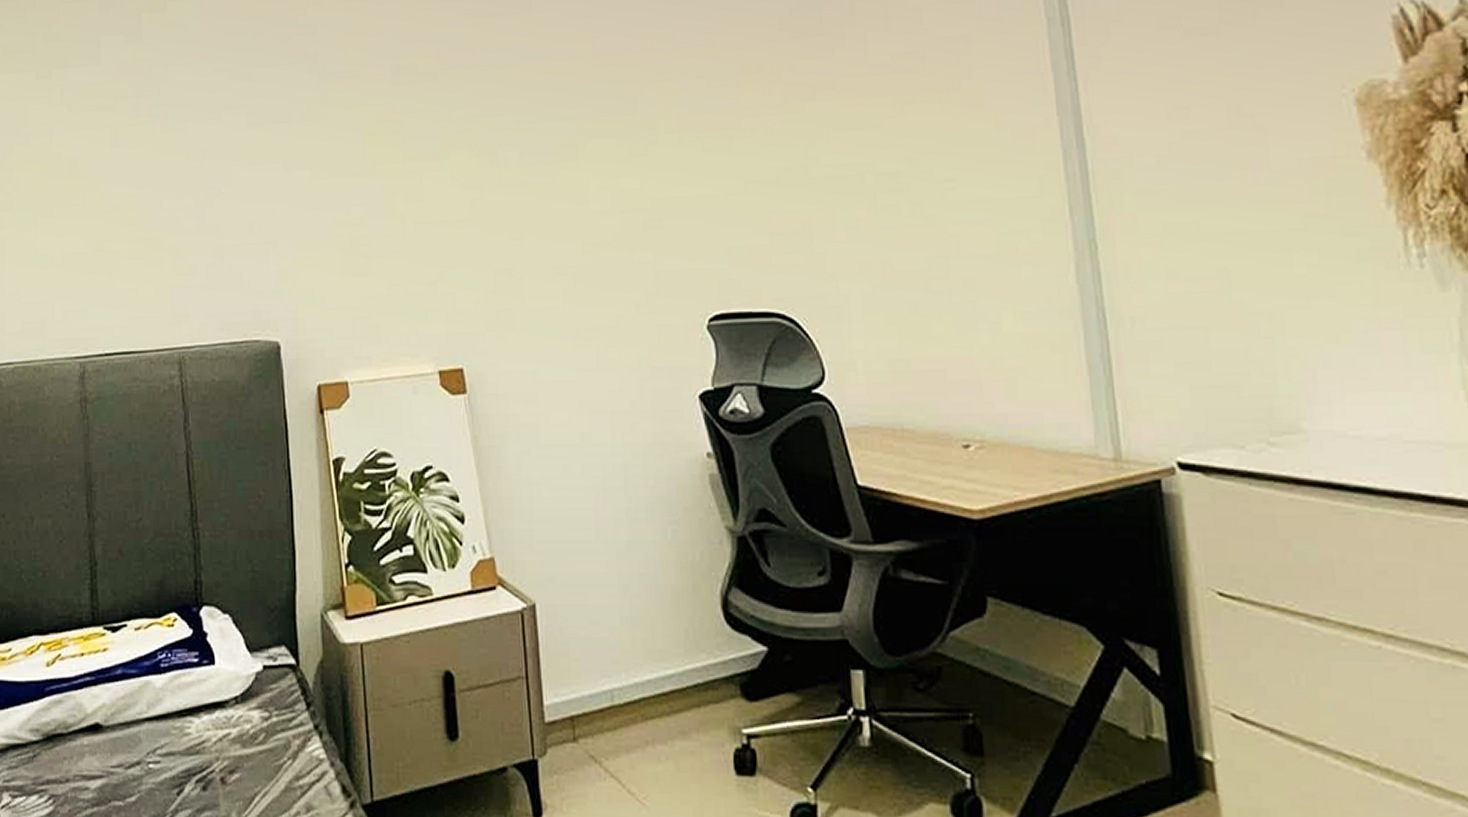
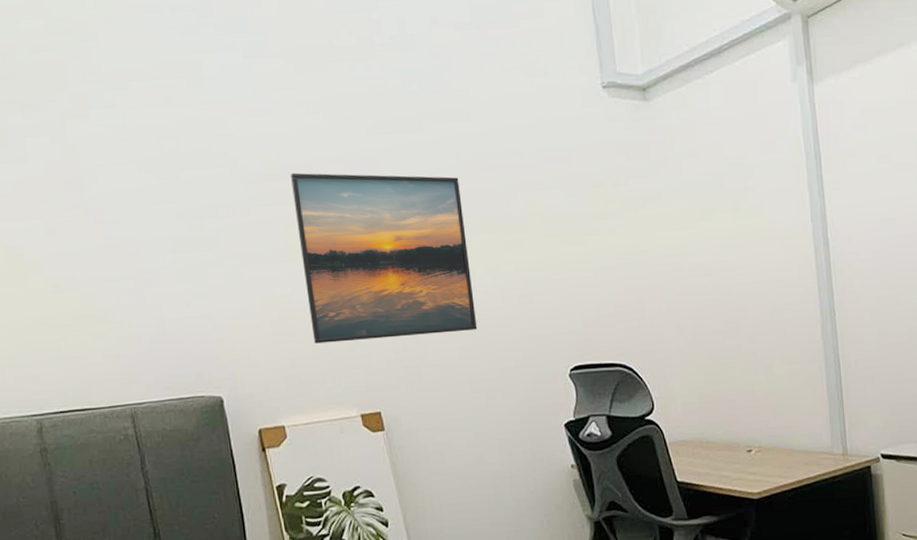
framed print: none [374,66,589,278] -> present [290,172,478,344]

